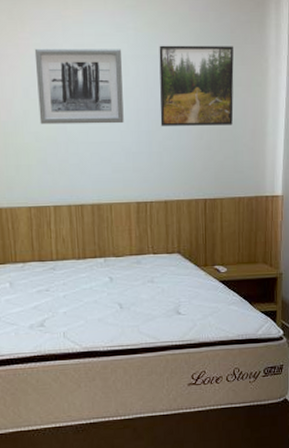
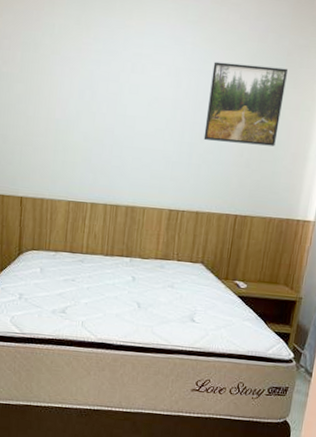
wall art: present [34,48,124,125] -> none [90,54,176,133]

